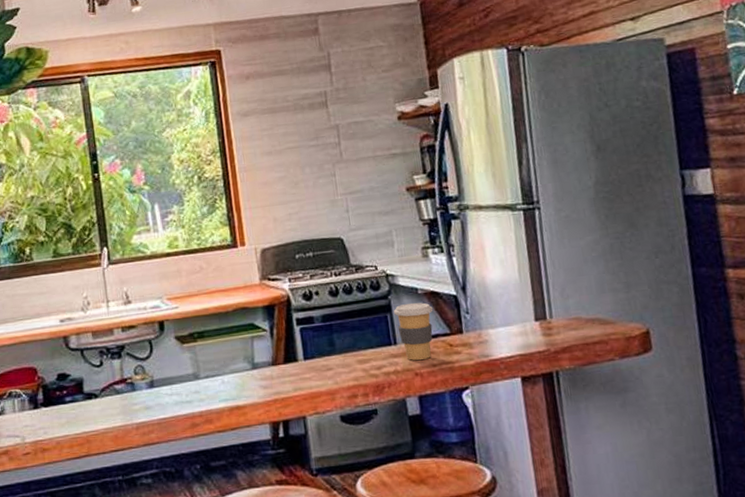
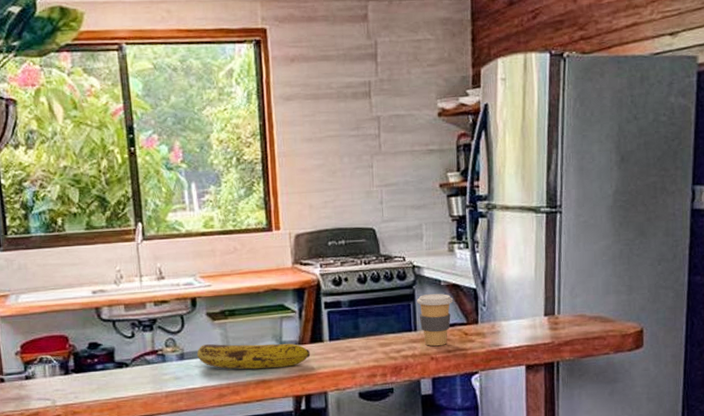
fruit: none [166,365,285,396] -> present [196,343,311,370]

